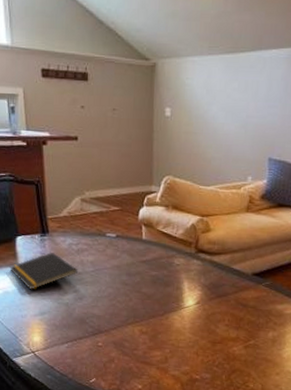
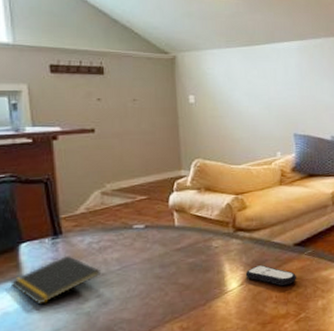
remote control: none [202,288,252,312] -> present [245,265,297,286]

